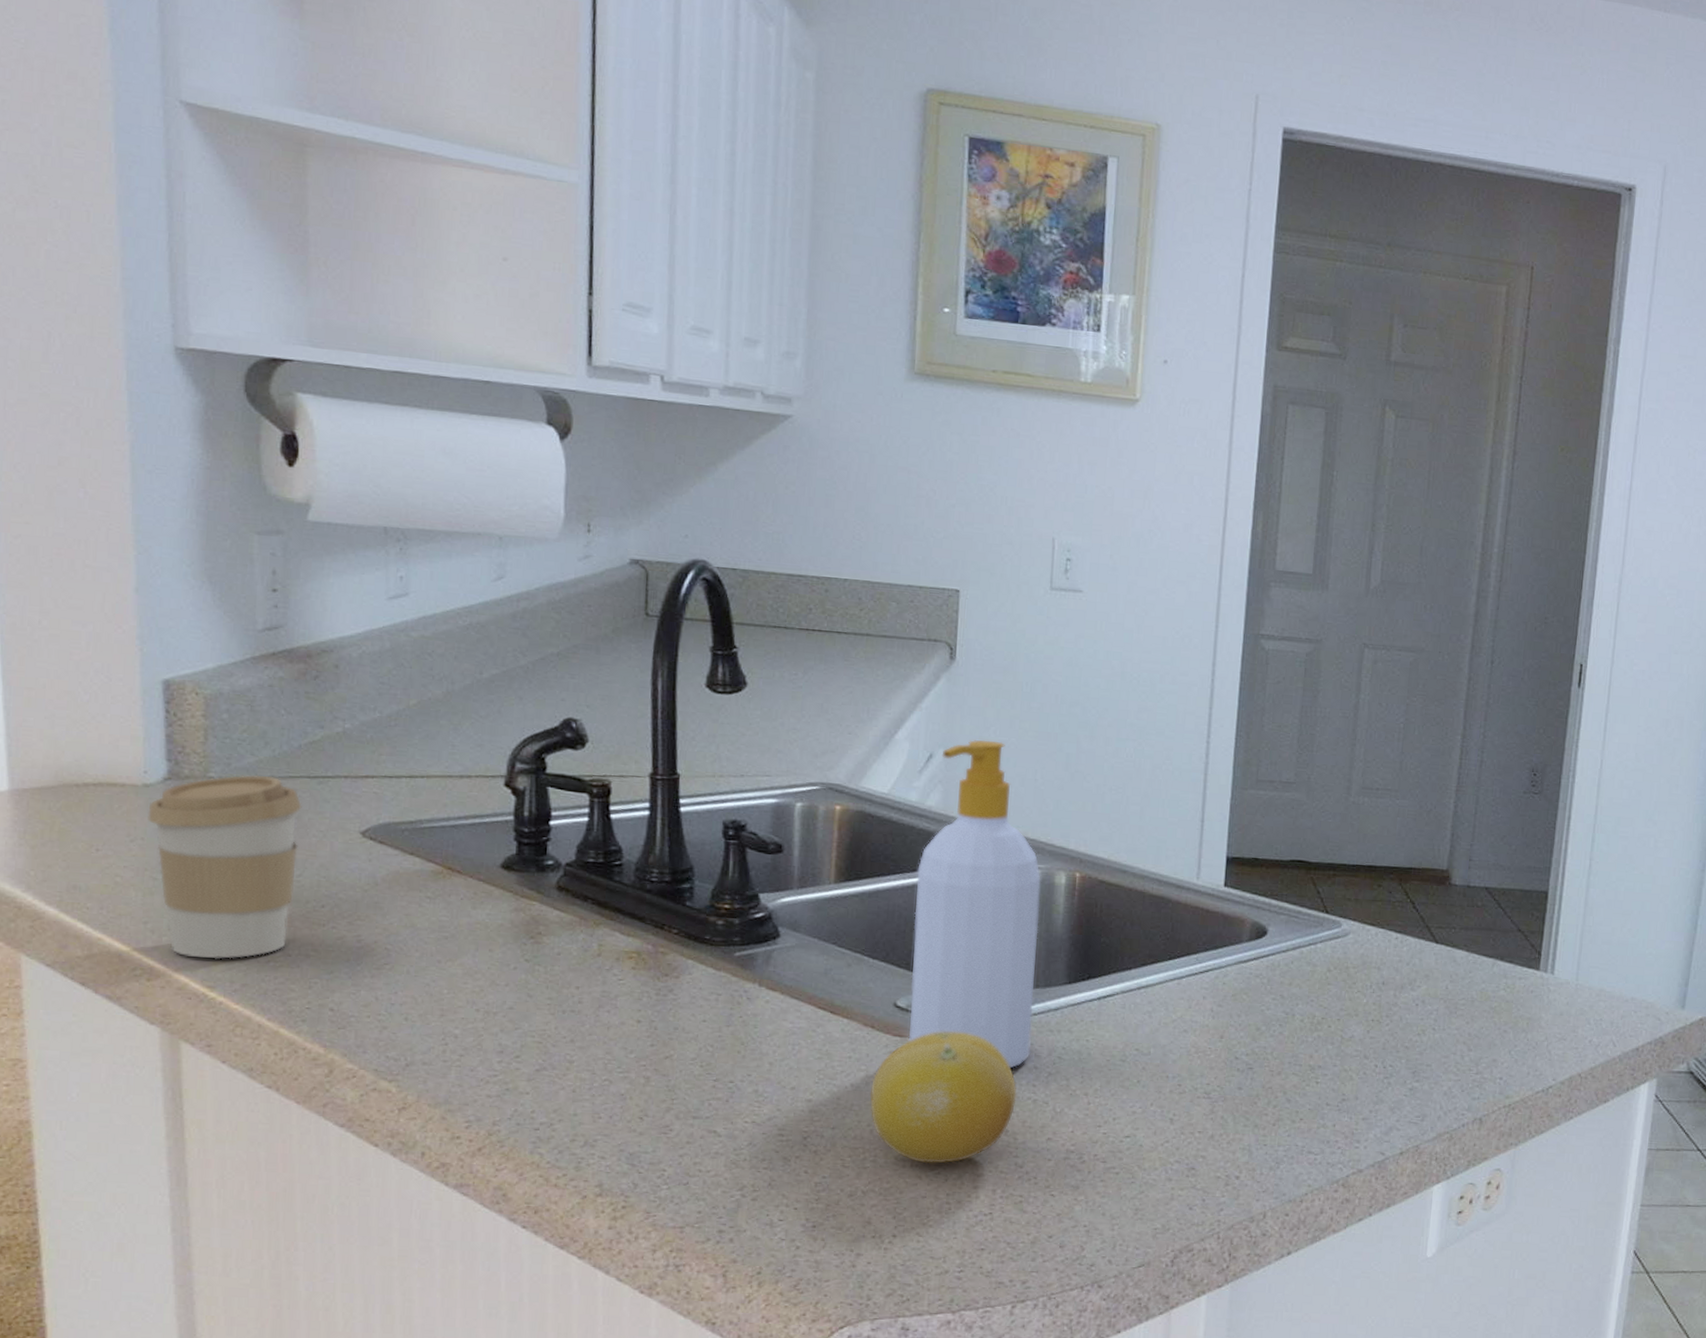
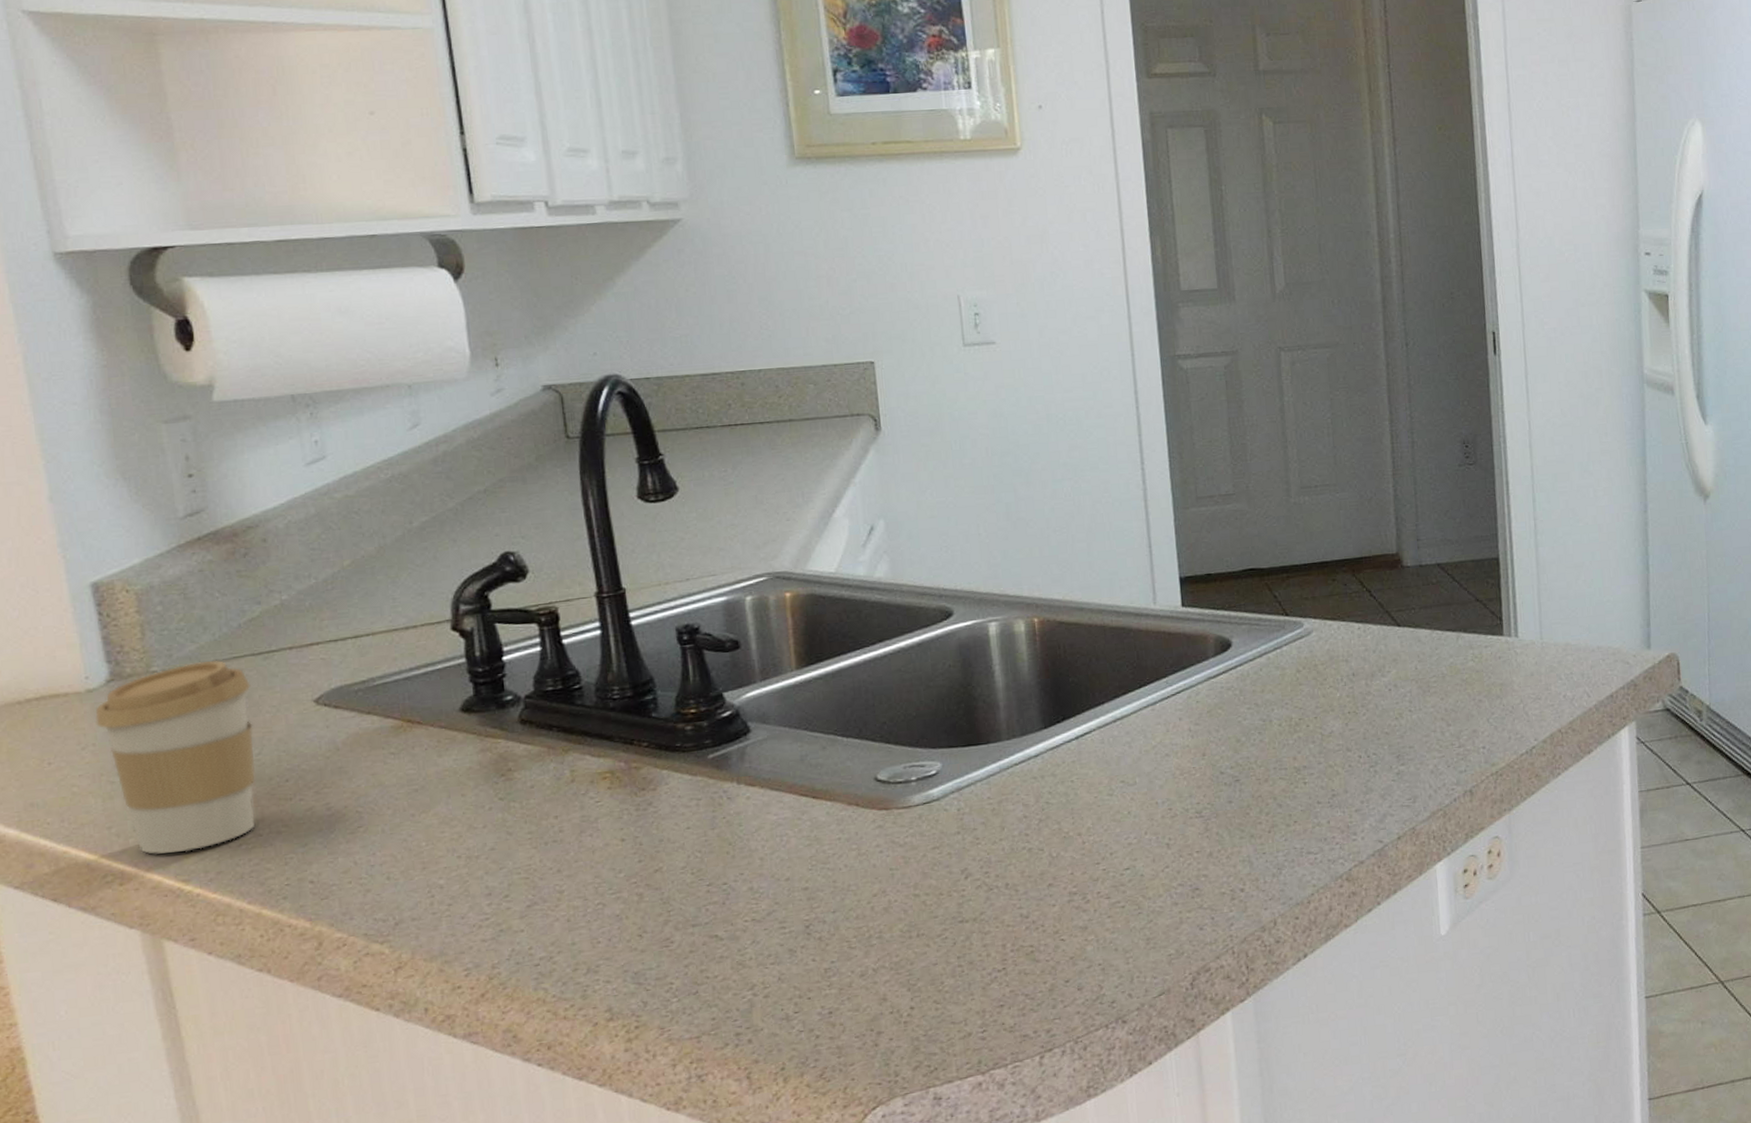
fruit: present [870,1031,1017,1164] -> none [865,794,1012,931]
soap bottle: present [908,739,1041,1068] -> none [876,503,1018,821]

